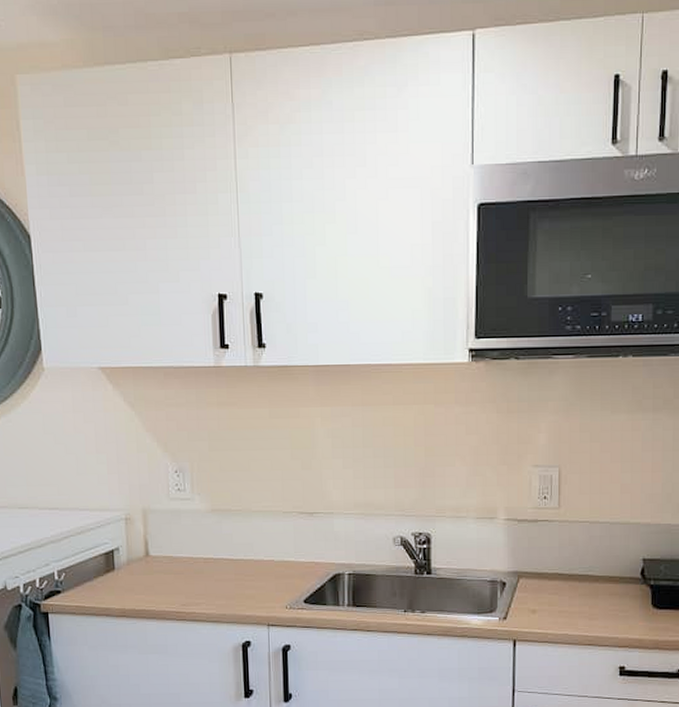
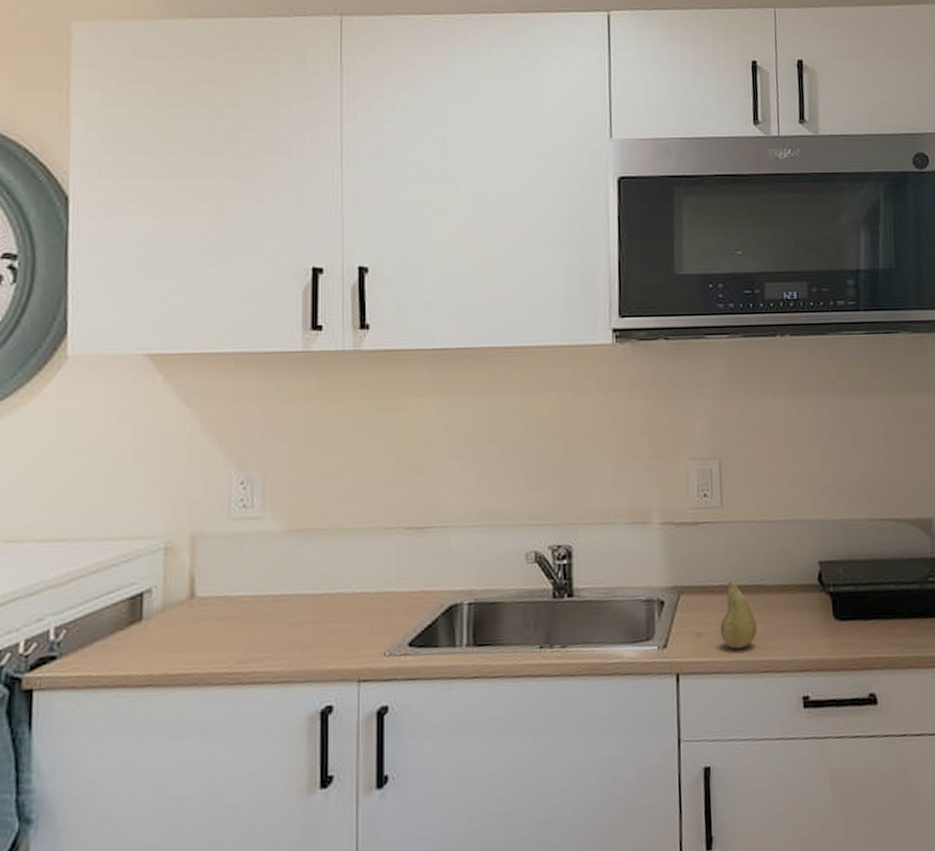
fruit: none [552,571,583,625] -> present [720,582,757,649]

